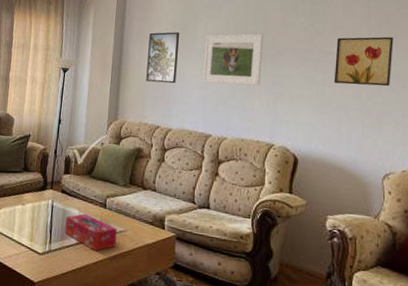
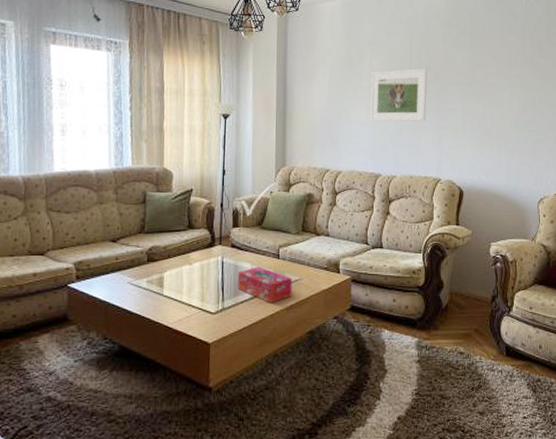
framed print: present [146,32,180,84] -> none [313,70,345,124]
wall art: present [334,36,393,87] -> none [493,66,546,115]

